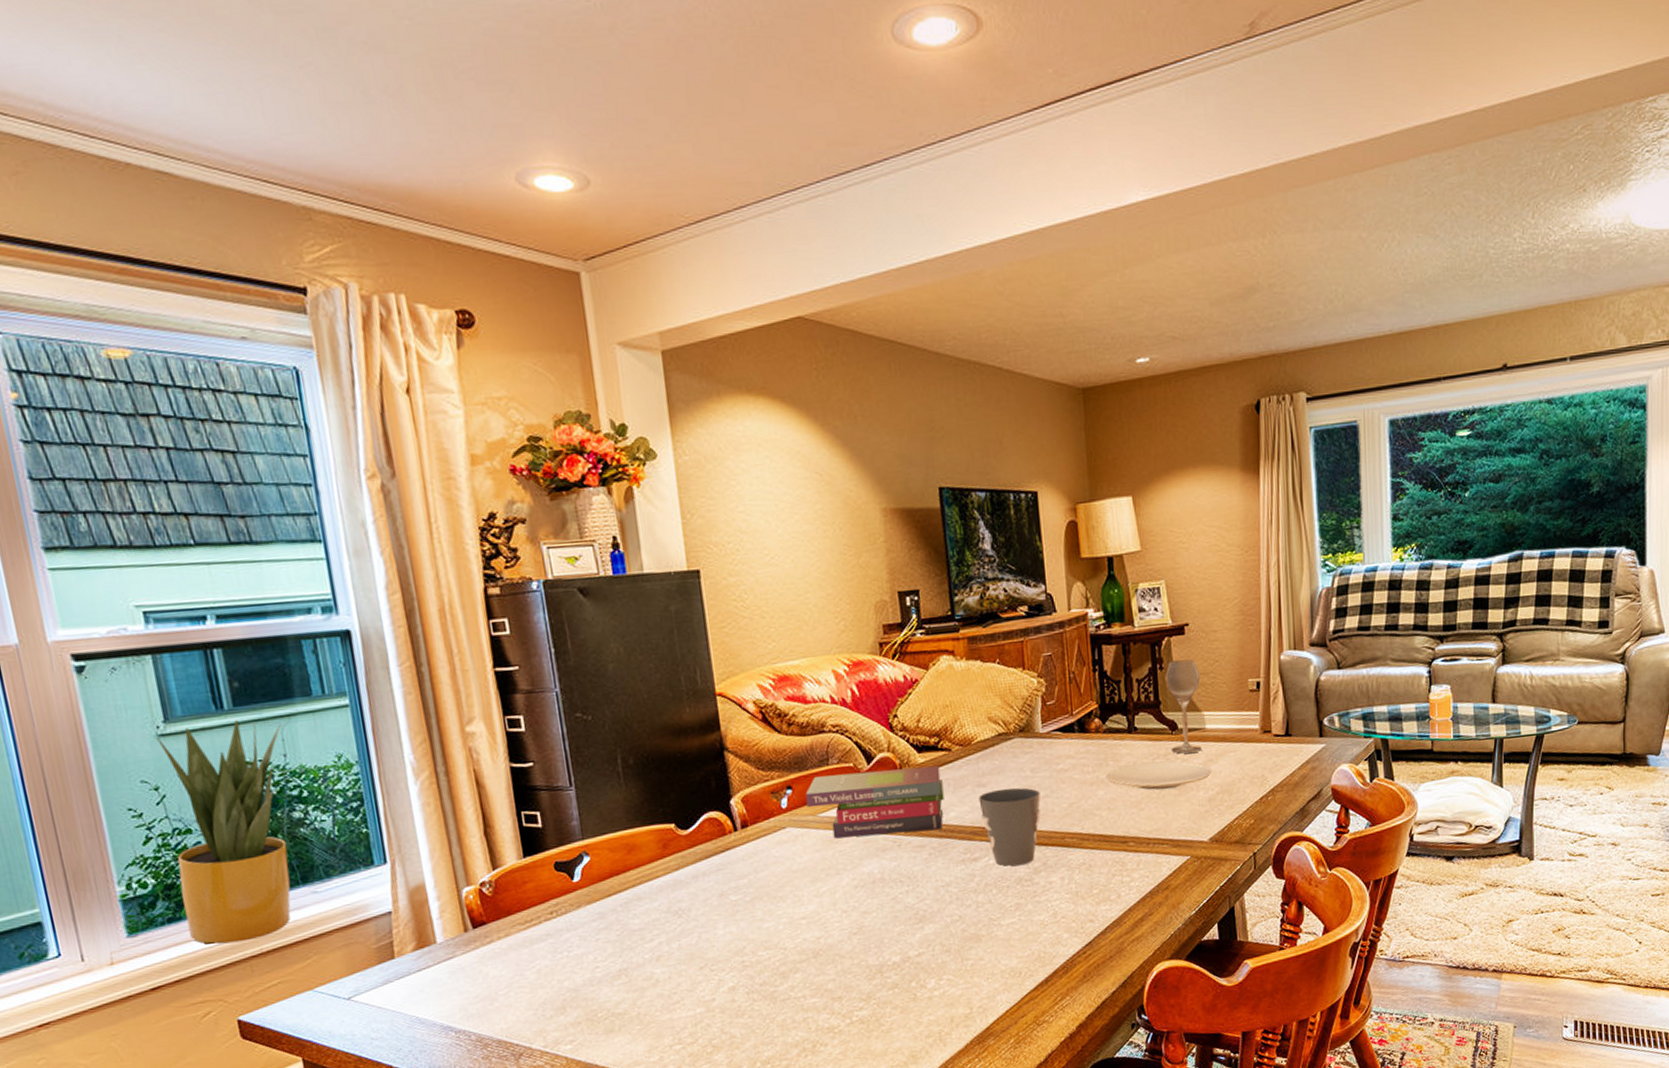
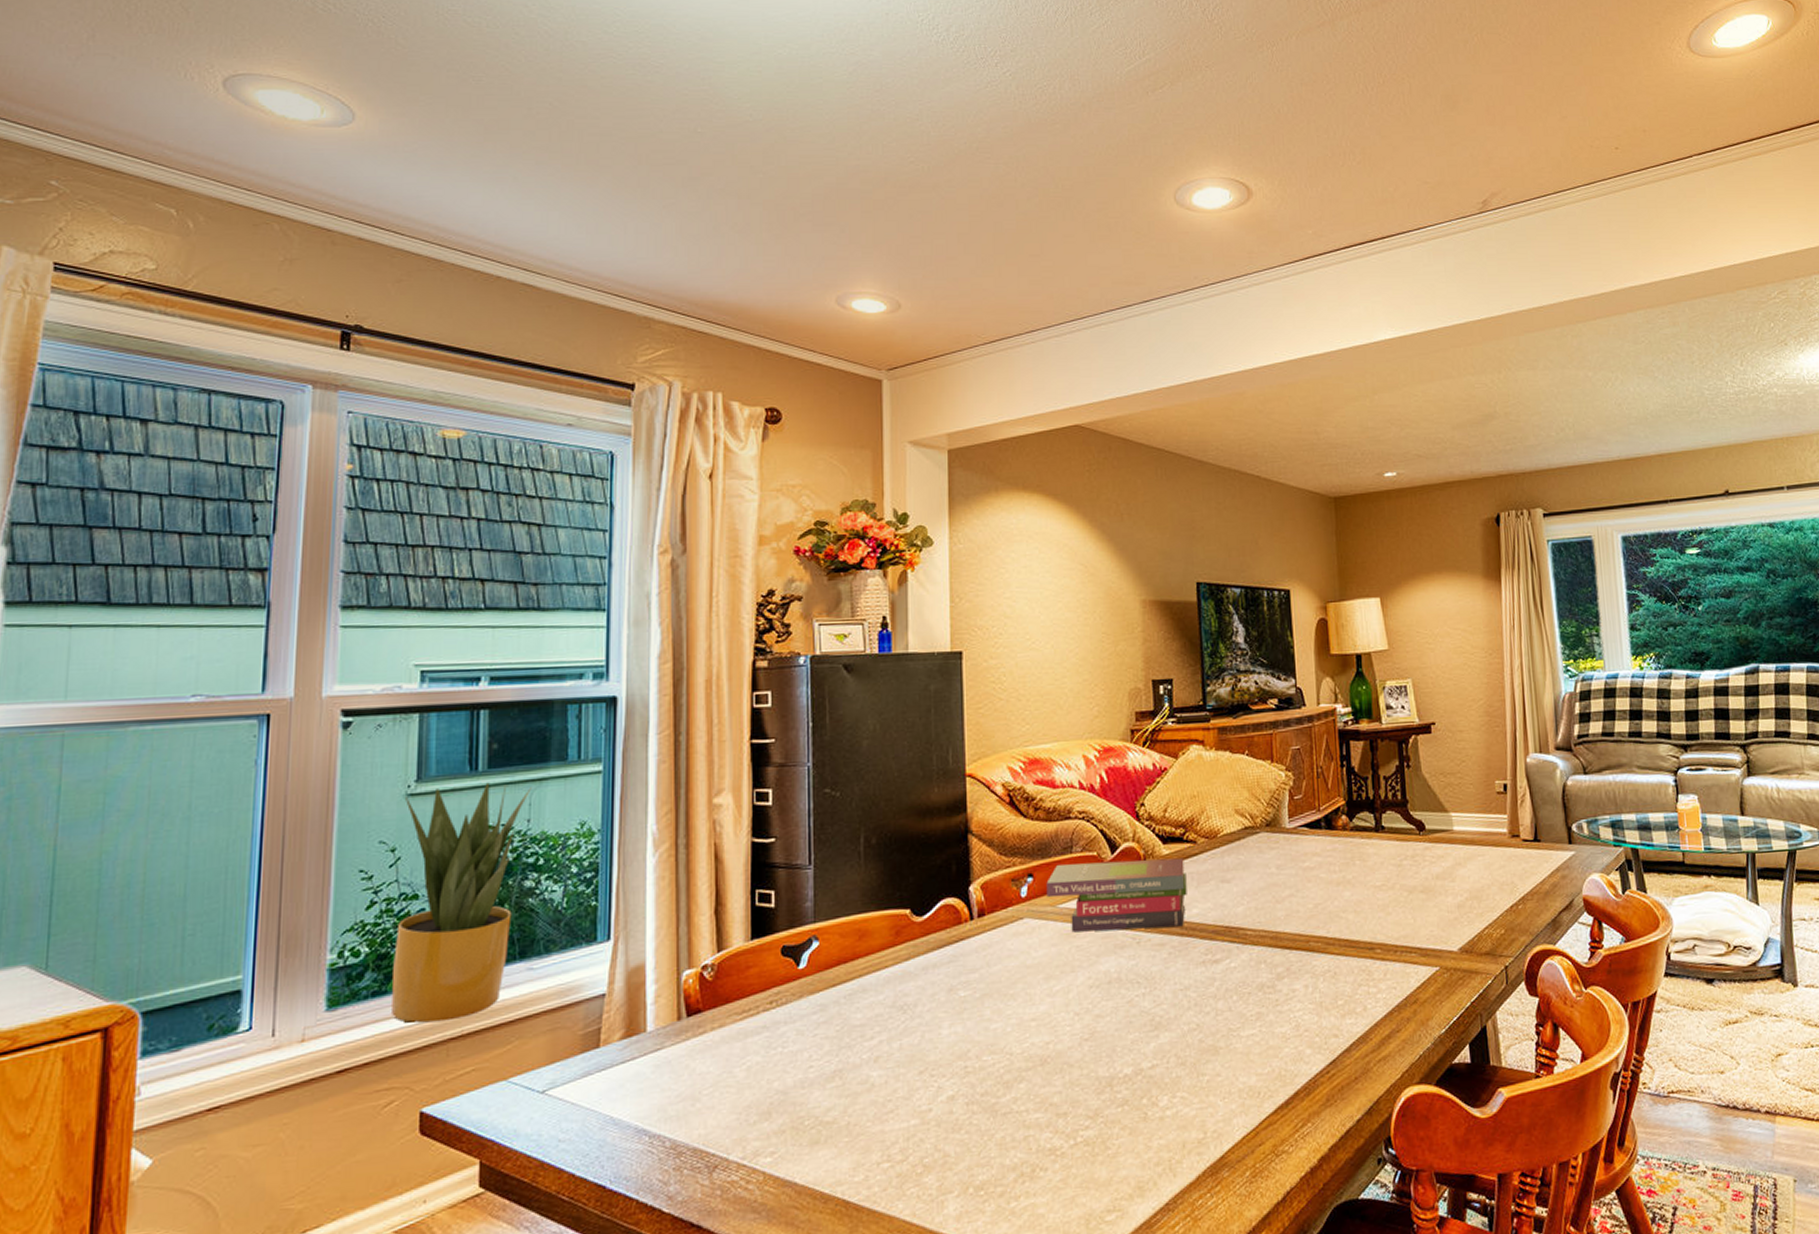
mug: present [978,787,1041,866] -> none [1222,885,1285,970]
plate: present [1105,761,1212,790] -> none [1352,863,1461,893]
wineglass: present [1165,659,1202,754] -> none [1412,758,1450,856]

